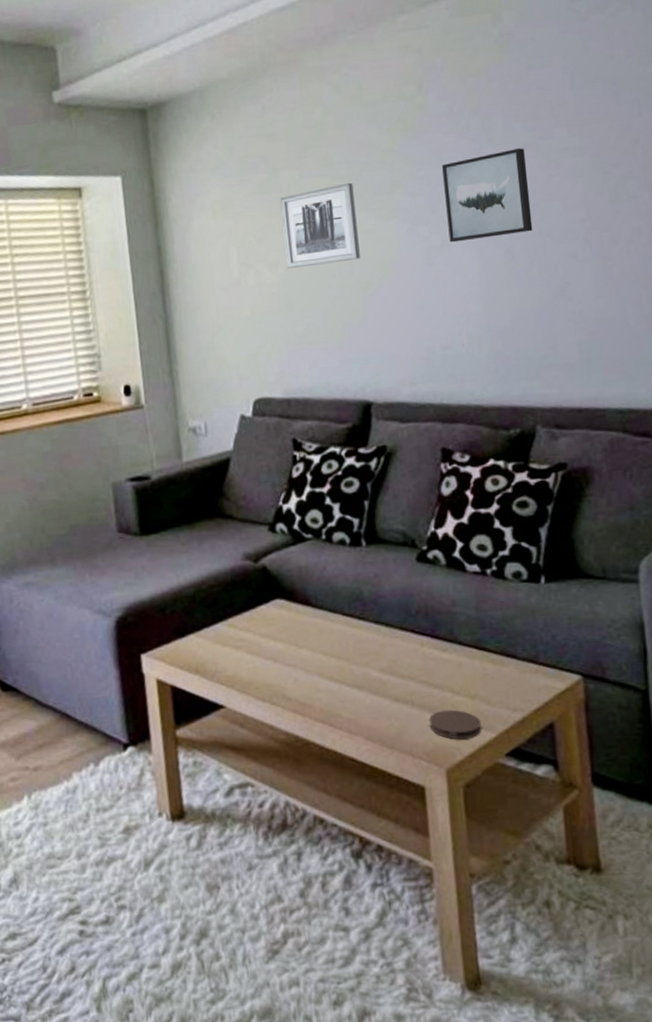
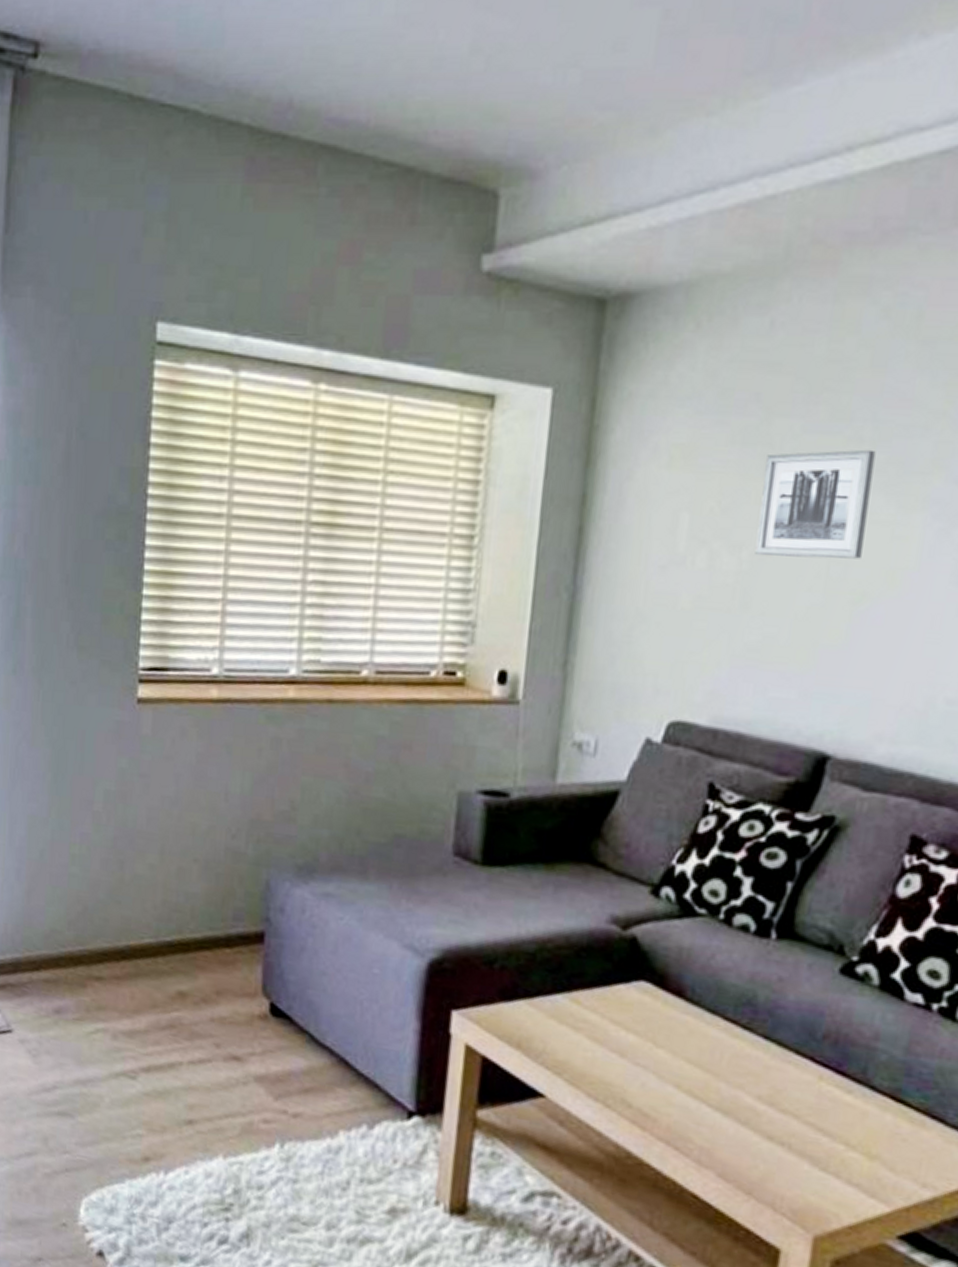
coaster: present [429,709,482,740] -> none [805,1164,876,1207]

